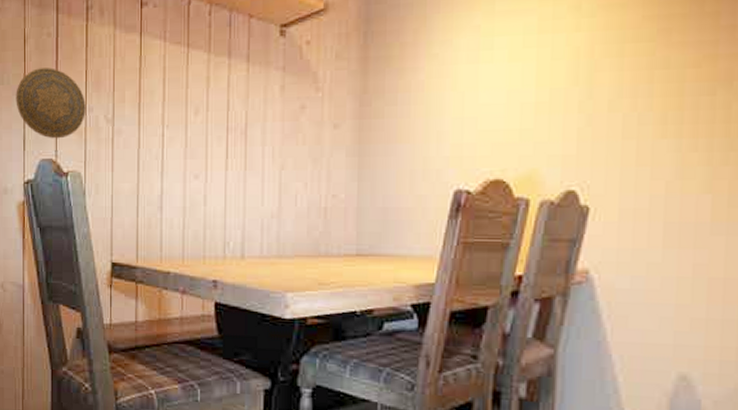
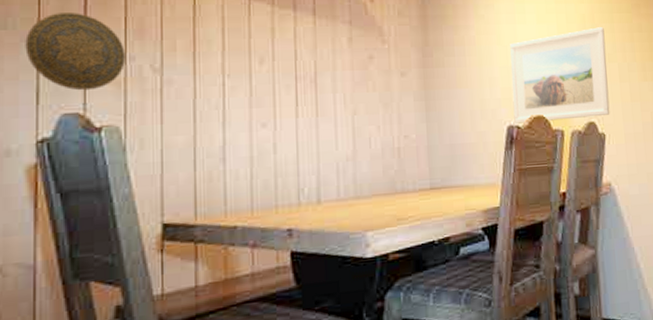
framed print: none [464,64,608,188] -> present [510,27,610,124]

